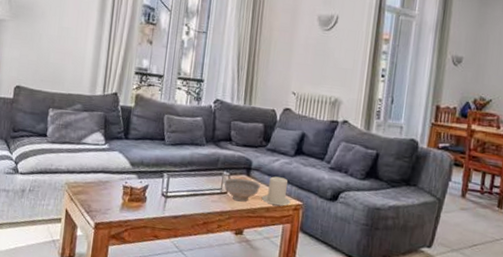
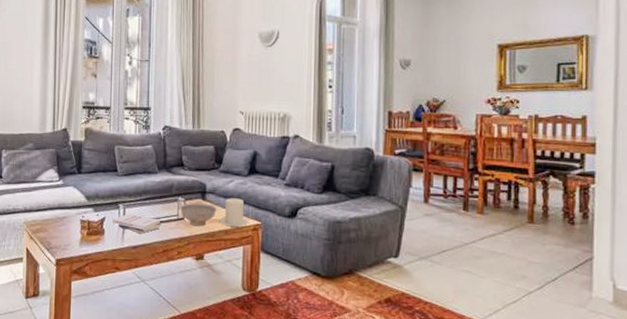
books: none [155,182,205,204] -> present [112,213,162,234]

